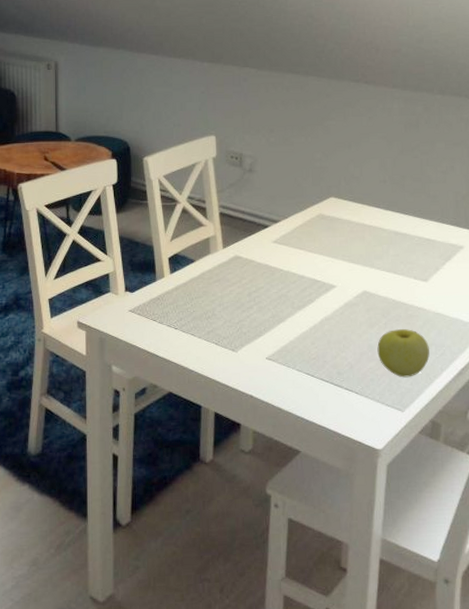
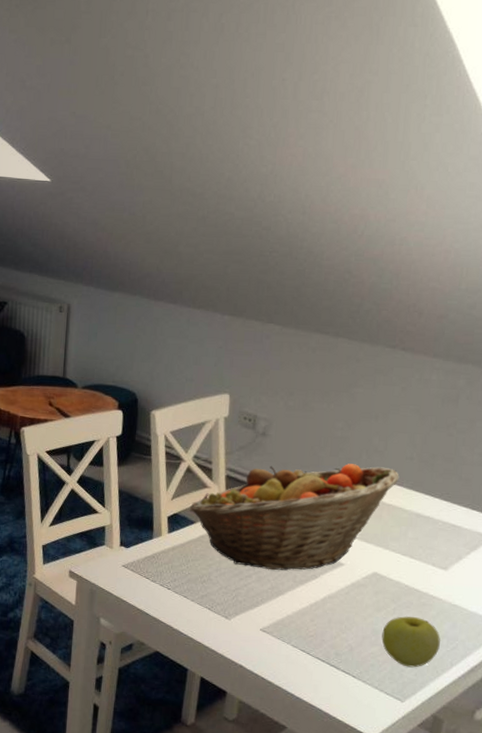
fruit basket: none [188,191,376,300] -> present [189,463,400,571]

